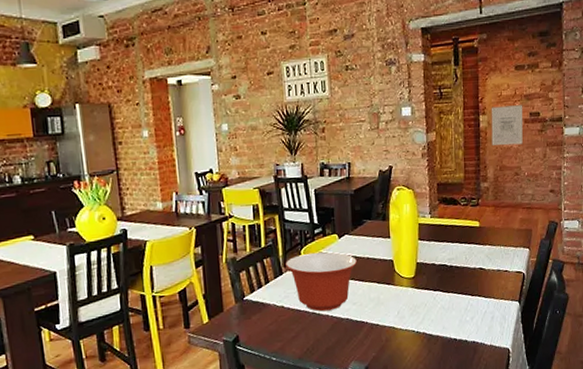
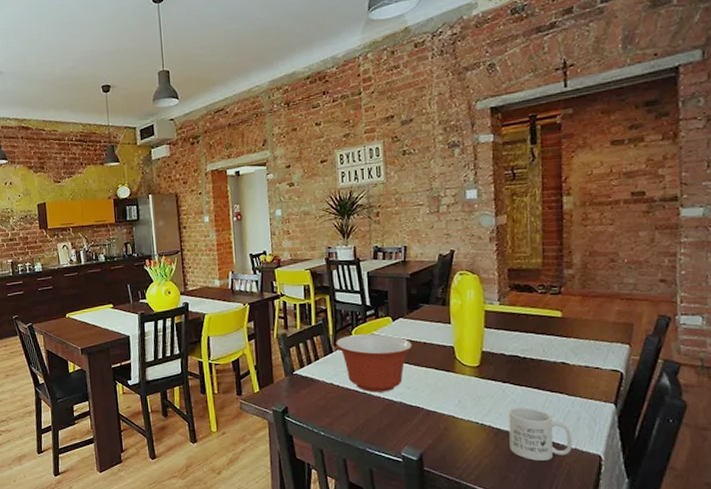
mug: none [439,312,488,361] -> present [509,407,572,461]
wall art: present [491,105,523,146] -> none [578,184,622,229]

